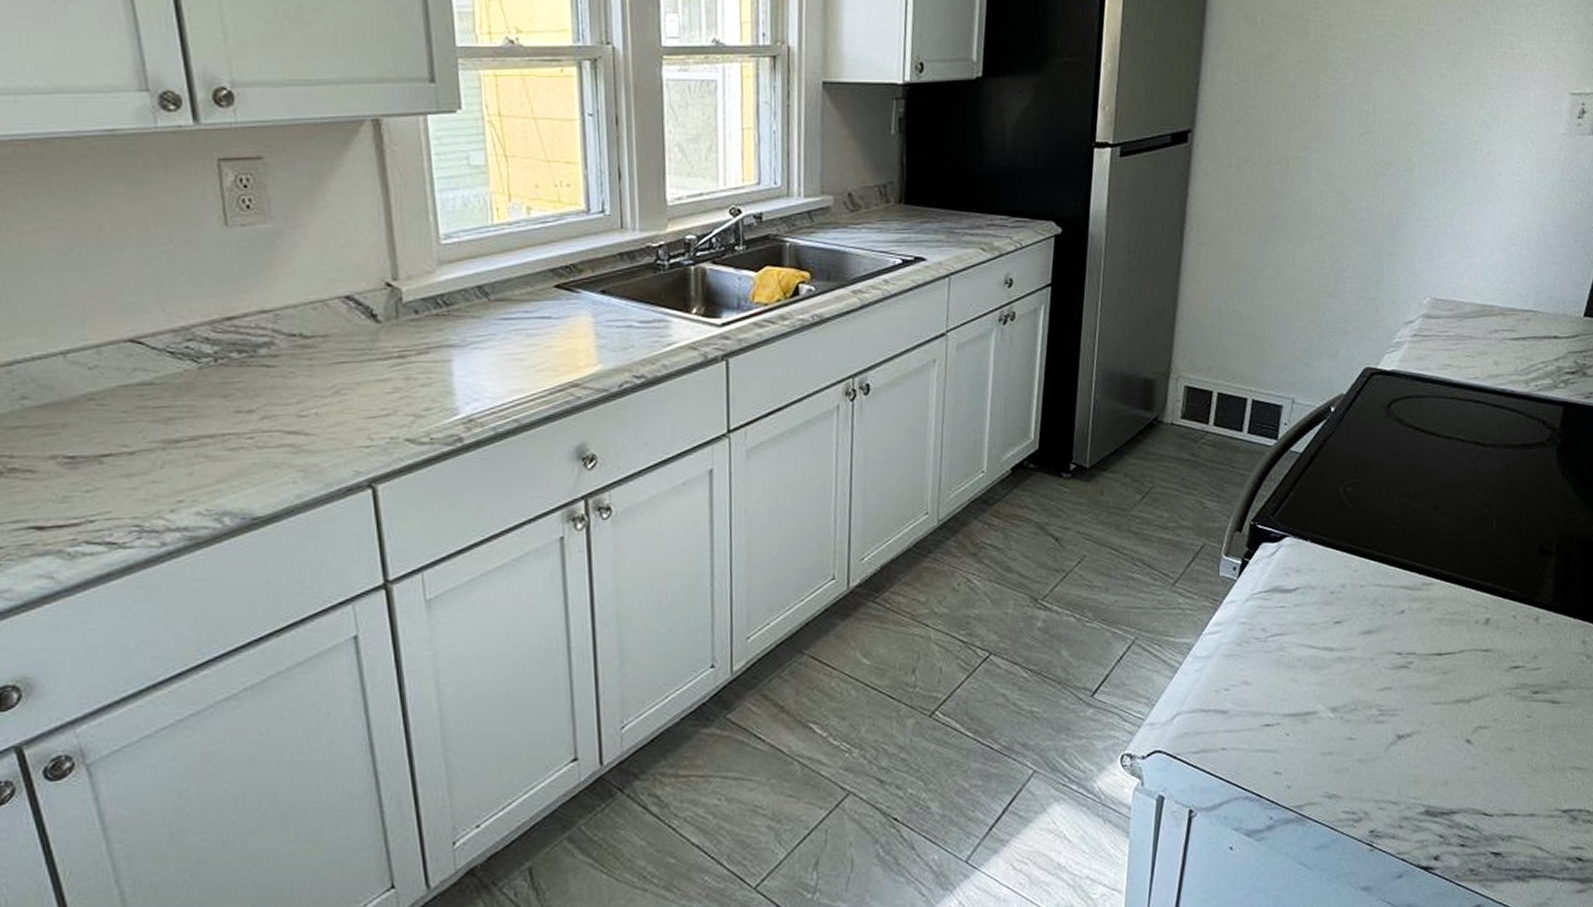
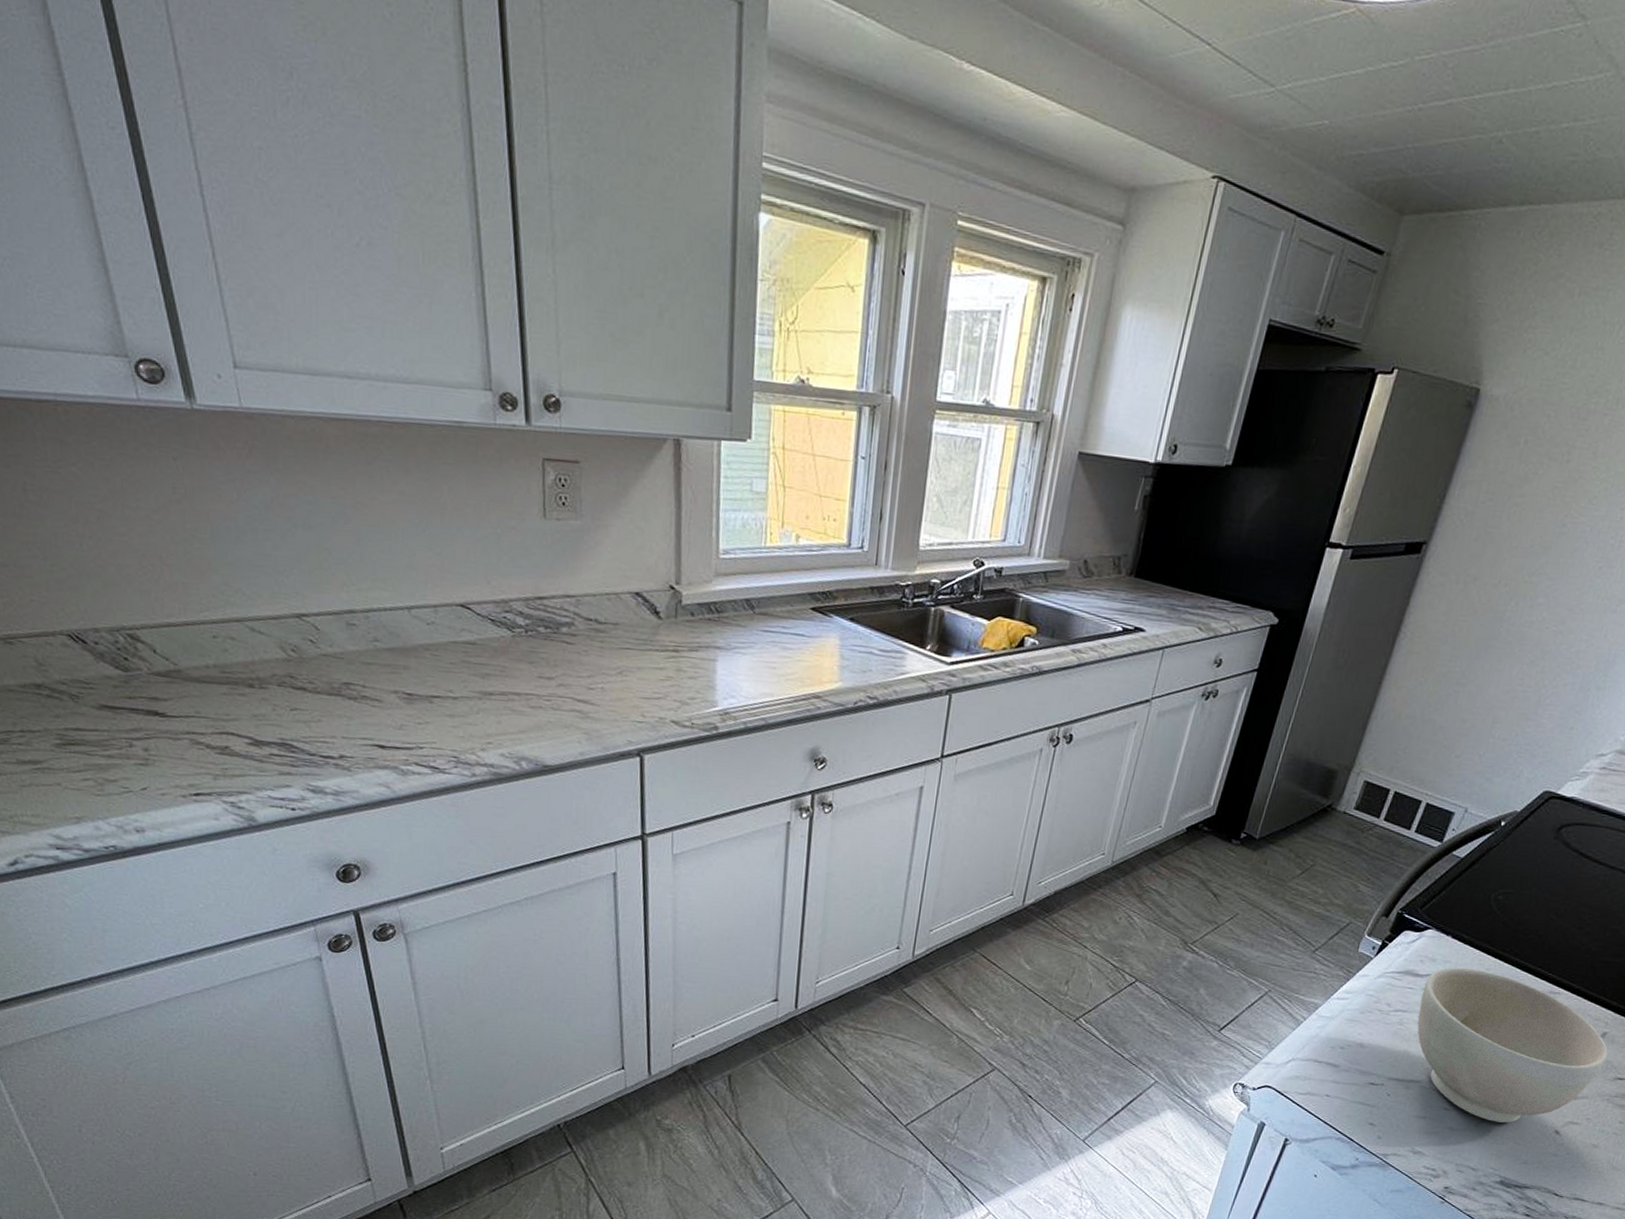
bowl: none [1295,572,1497,743] -> present [1417,967,1608,1123]

